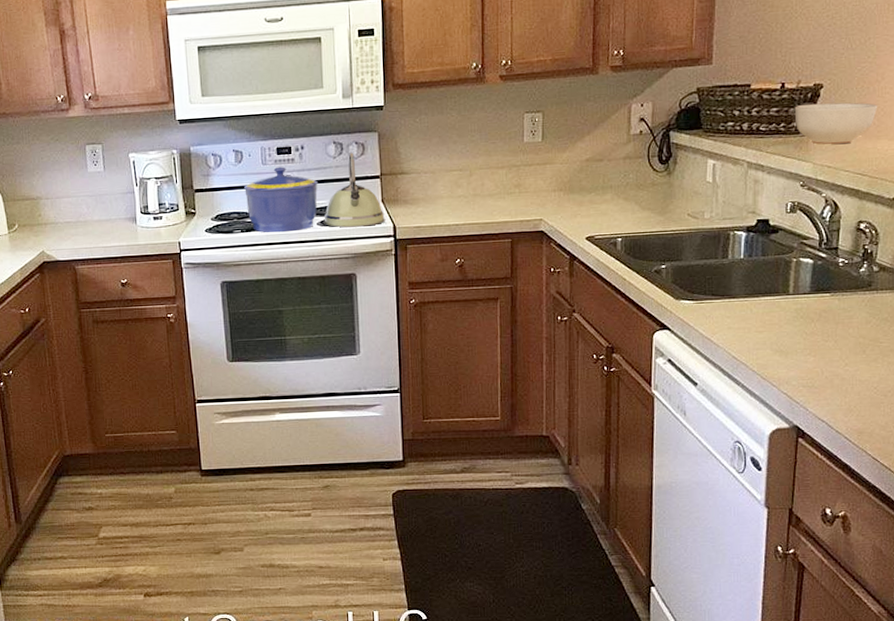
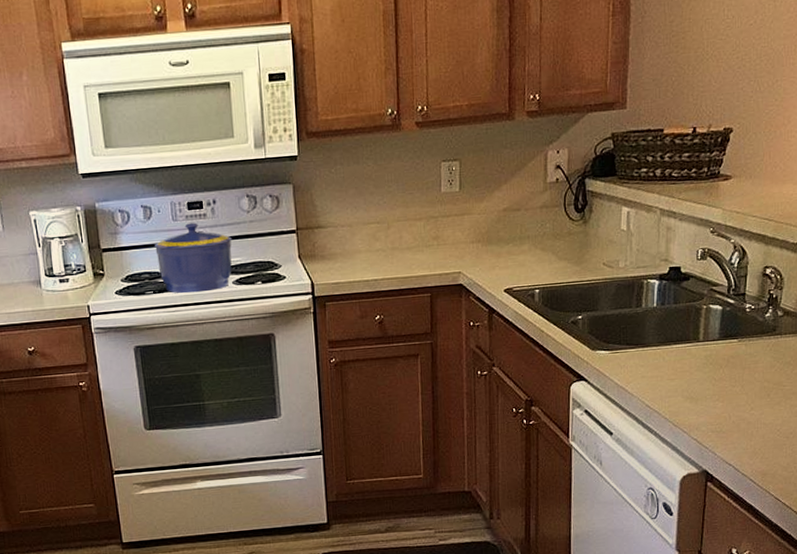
kettle: present [323,152,385,228] -> none [238,206,303,287]
bowl: present [794,102,878,145] -> none [705,146,784,190]

